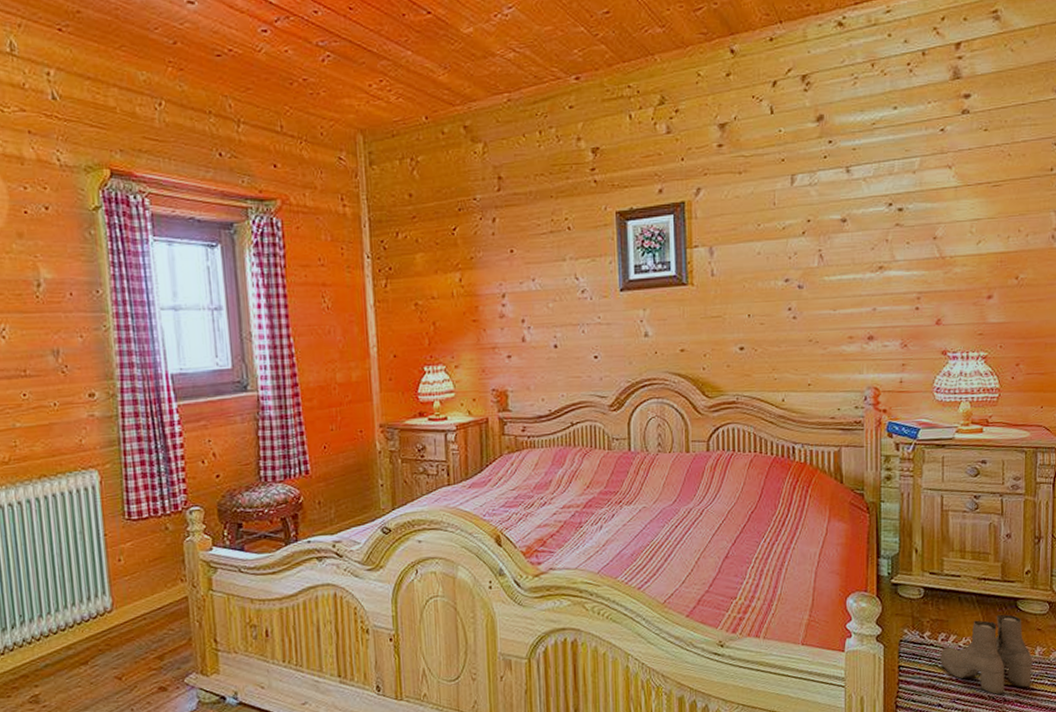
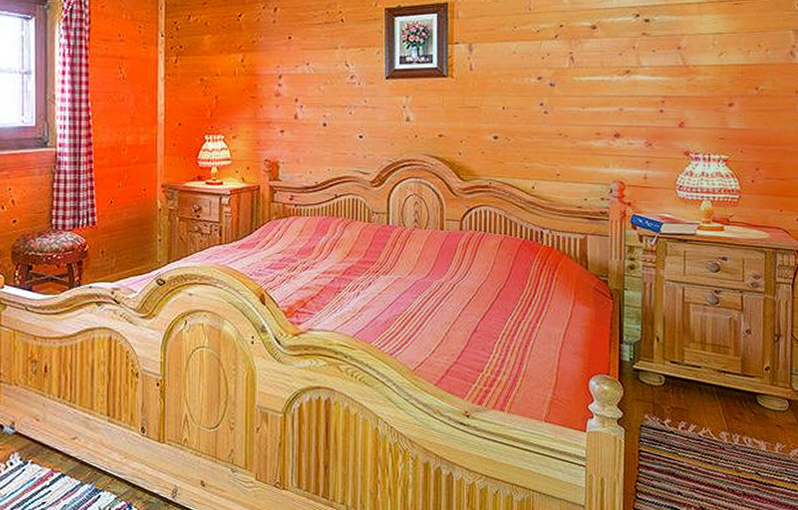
boots: present [940,614,1033,695] -> none [680,407,773,488]

